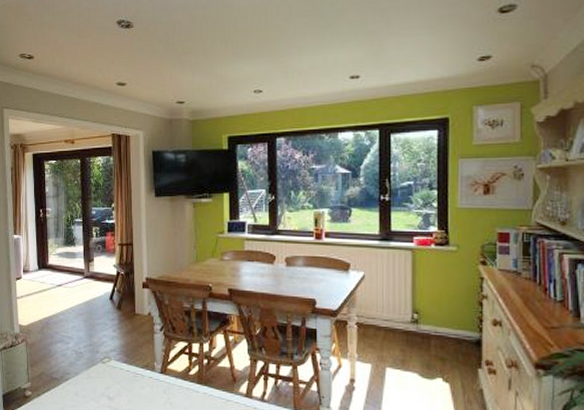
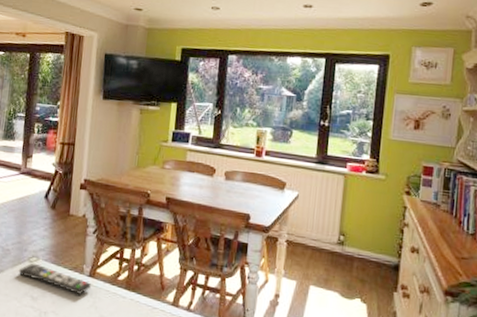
remote control: none [93,365,165,391] -> present [18,263,92,294]

